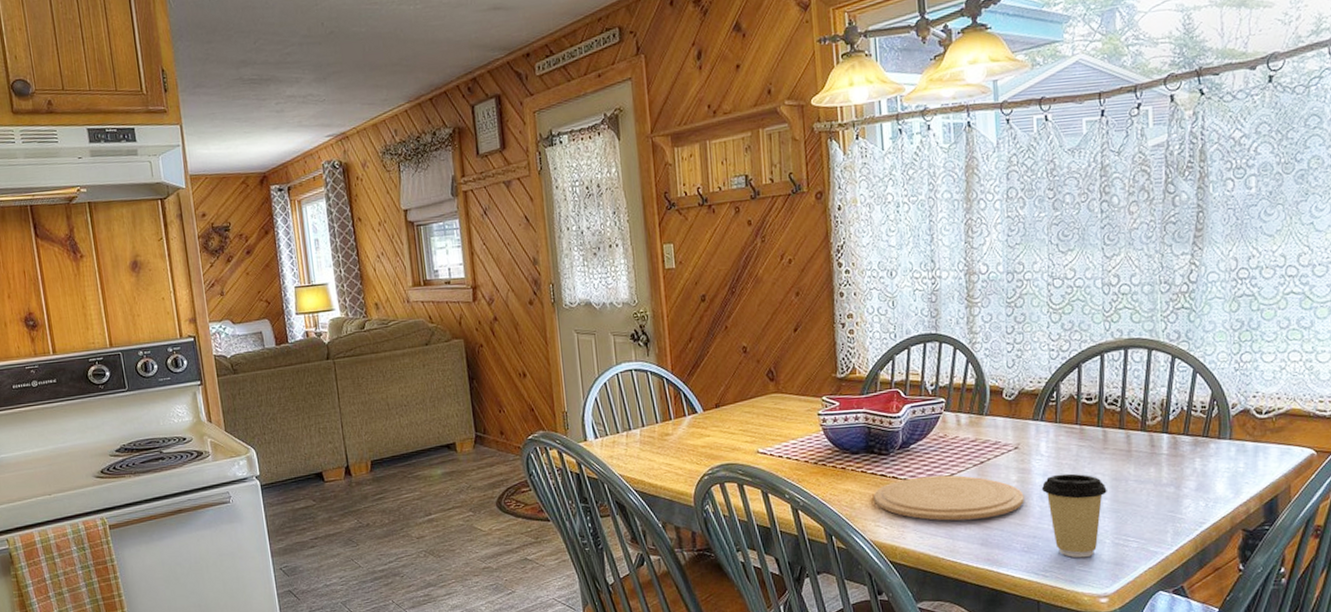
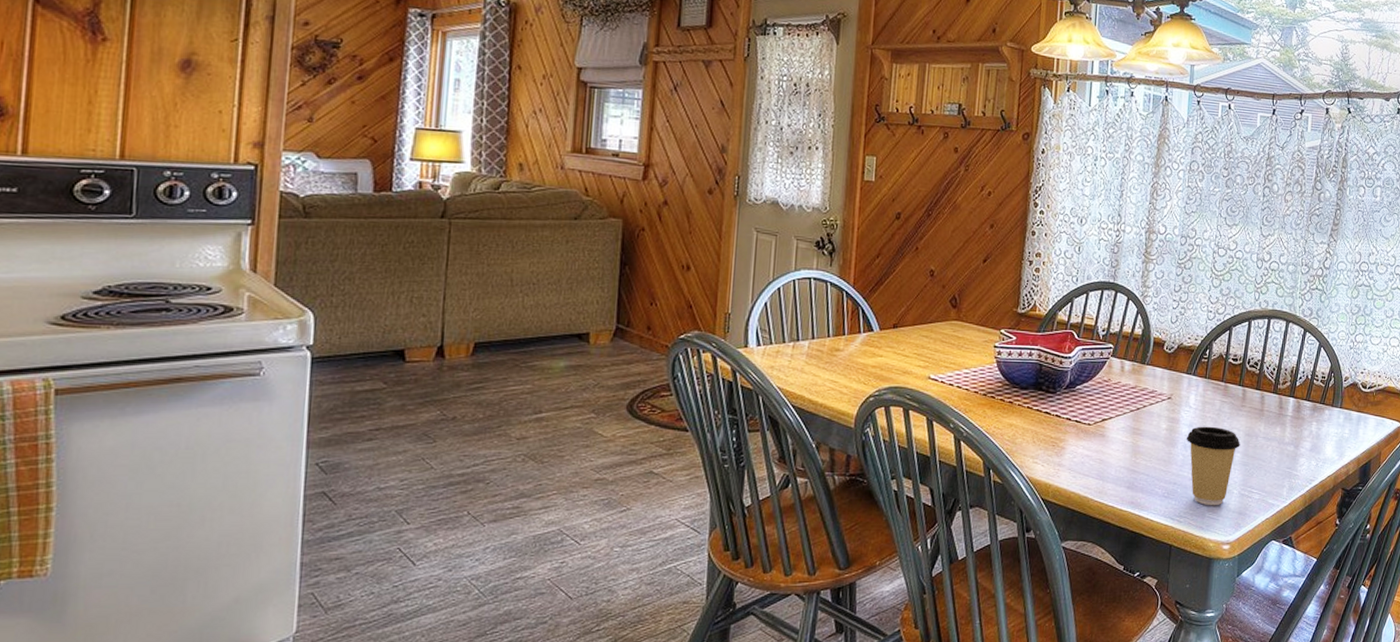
plate: present [873,475,1024,521] -> none [1035,417,1171,463]

